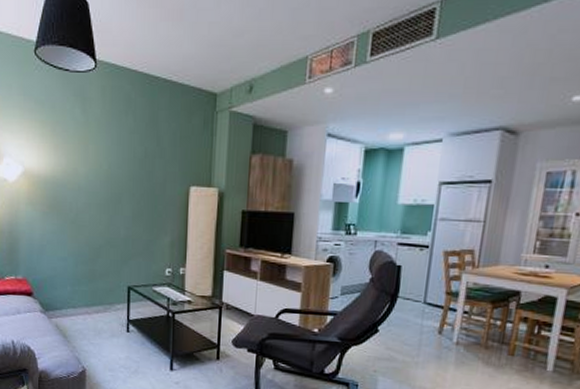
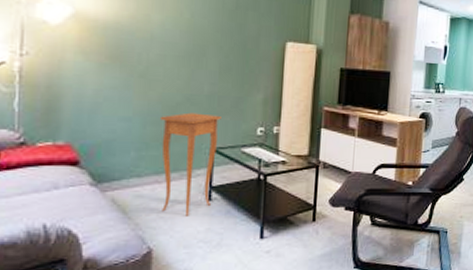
side table: none [87,254,135,344] -> present [159,112,221,216]

